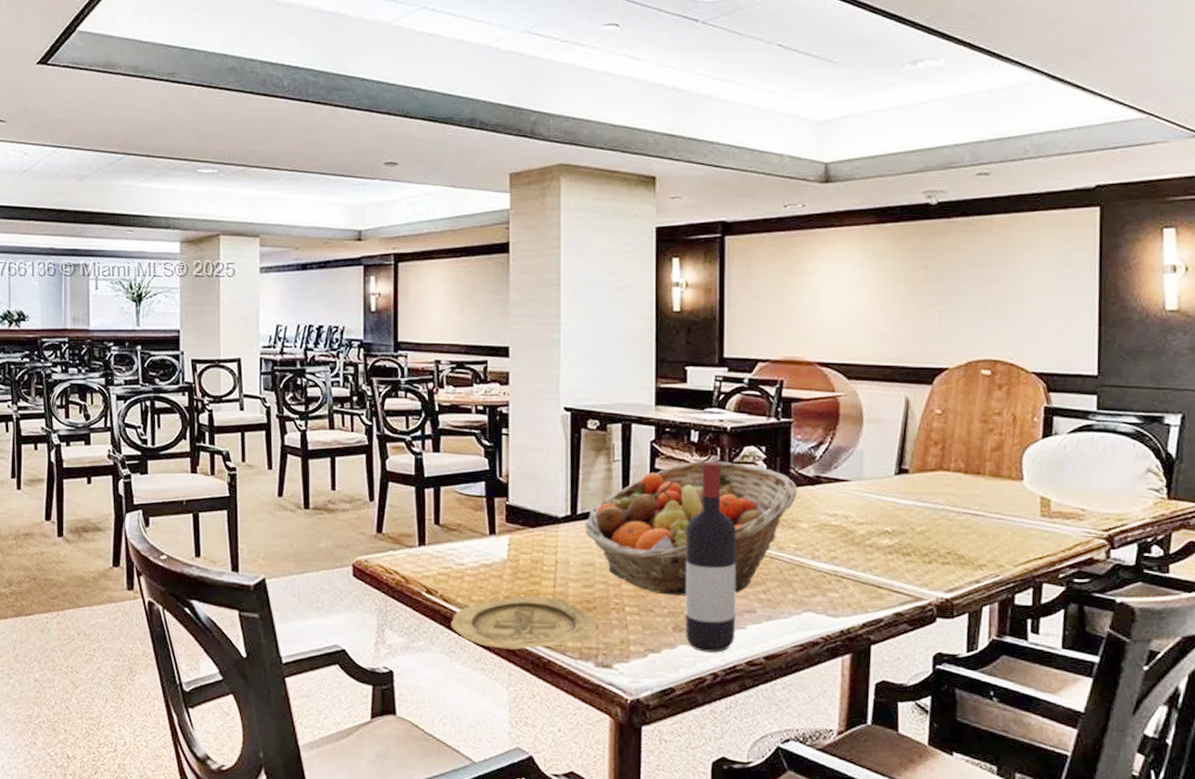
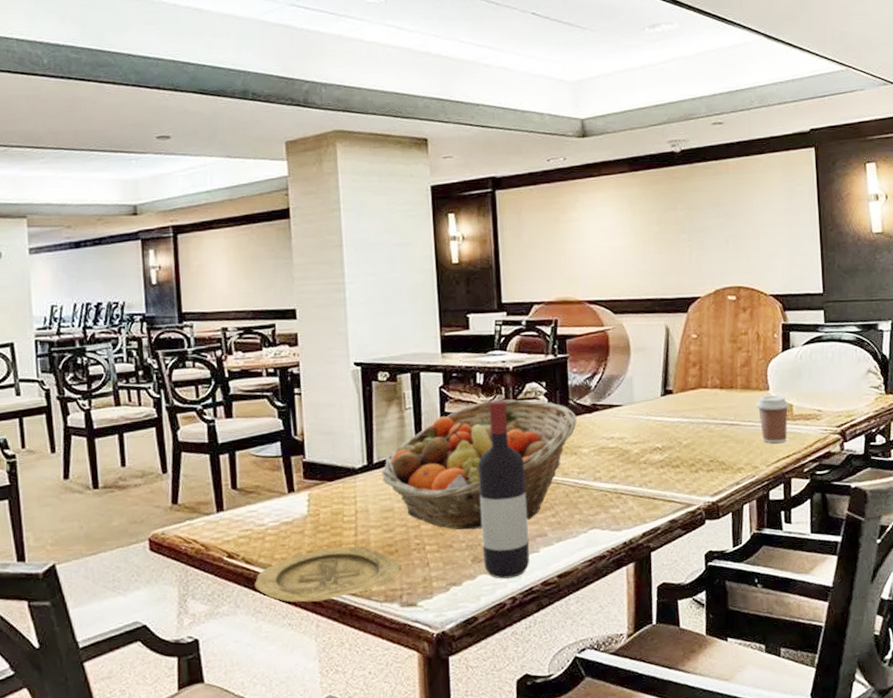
coffee cup: none [1006,486,1048,542] -> present [756,395,790,444]

